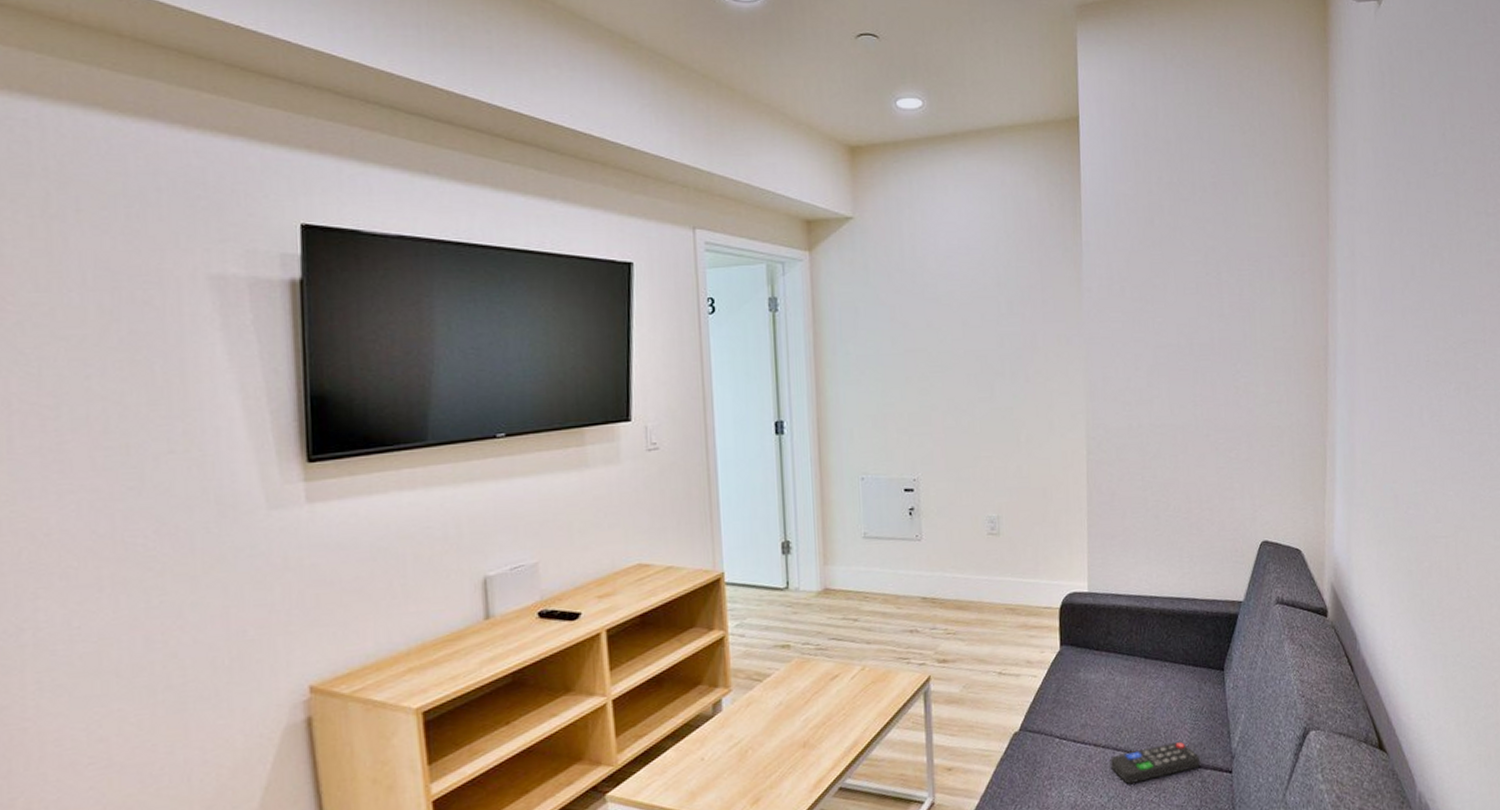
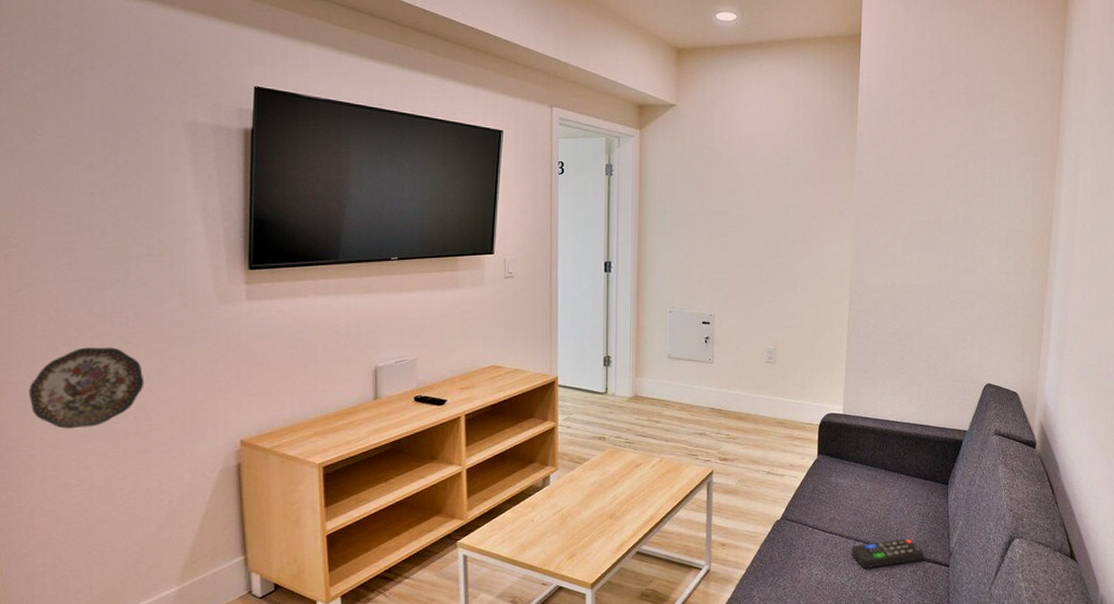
decorative plate: none [14,577,174,690] -> present [28,347,144,429]

